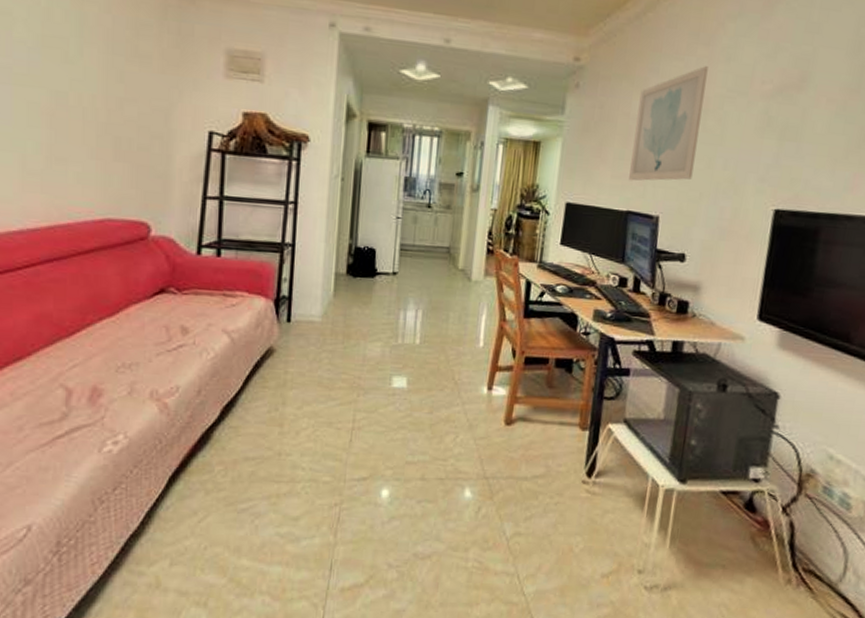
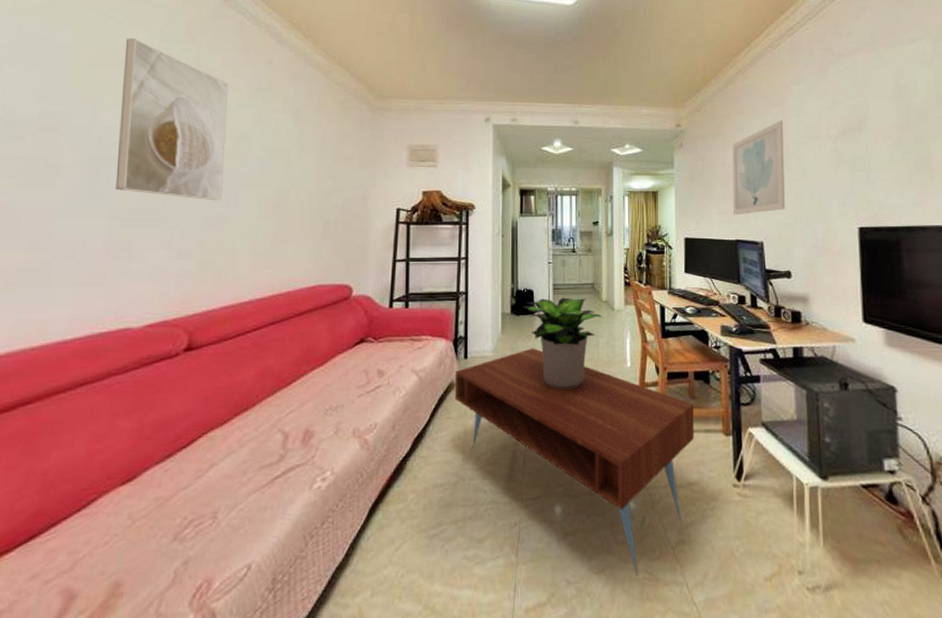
coffee table: none [272,316,550,564] -> present [454,348,694,576]
potted plant: none [361,260,456,366] -> present [522,297,602,389]

